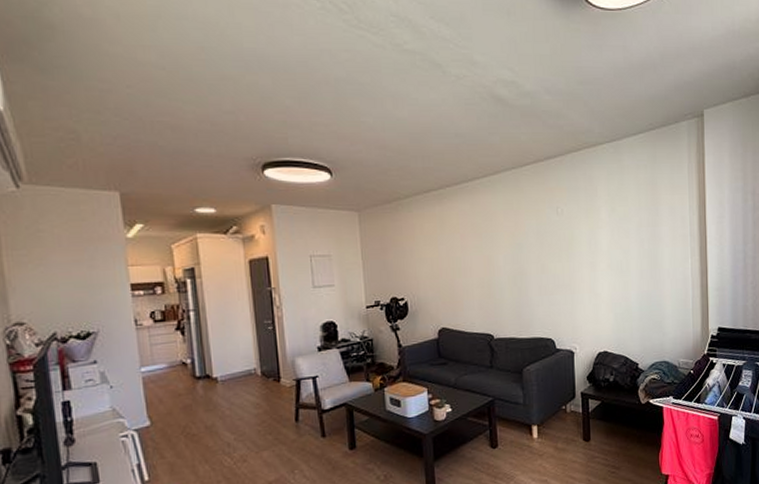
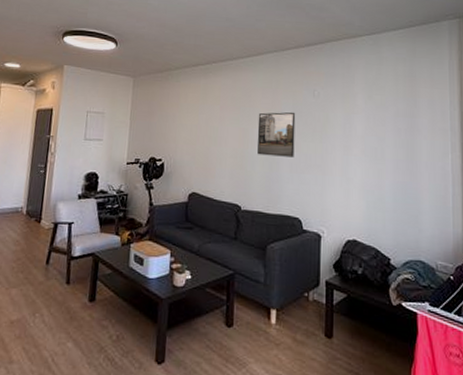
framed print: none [502,232,542,282] -> present [257,112,296,158]

